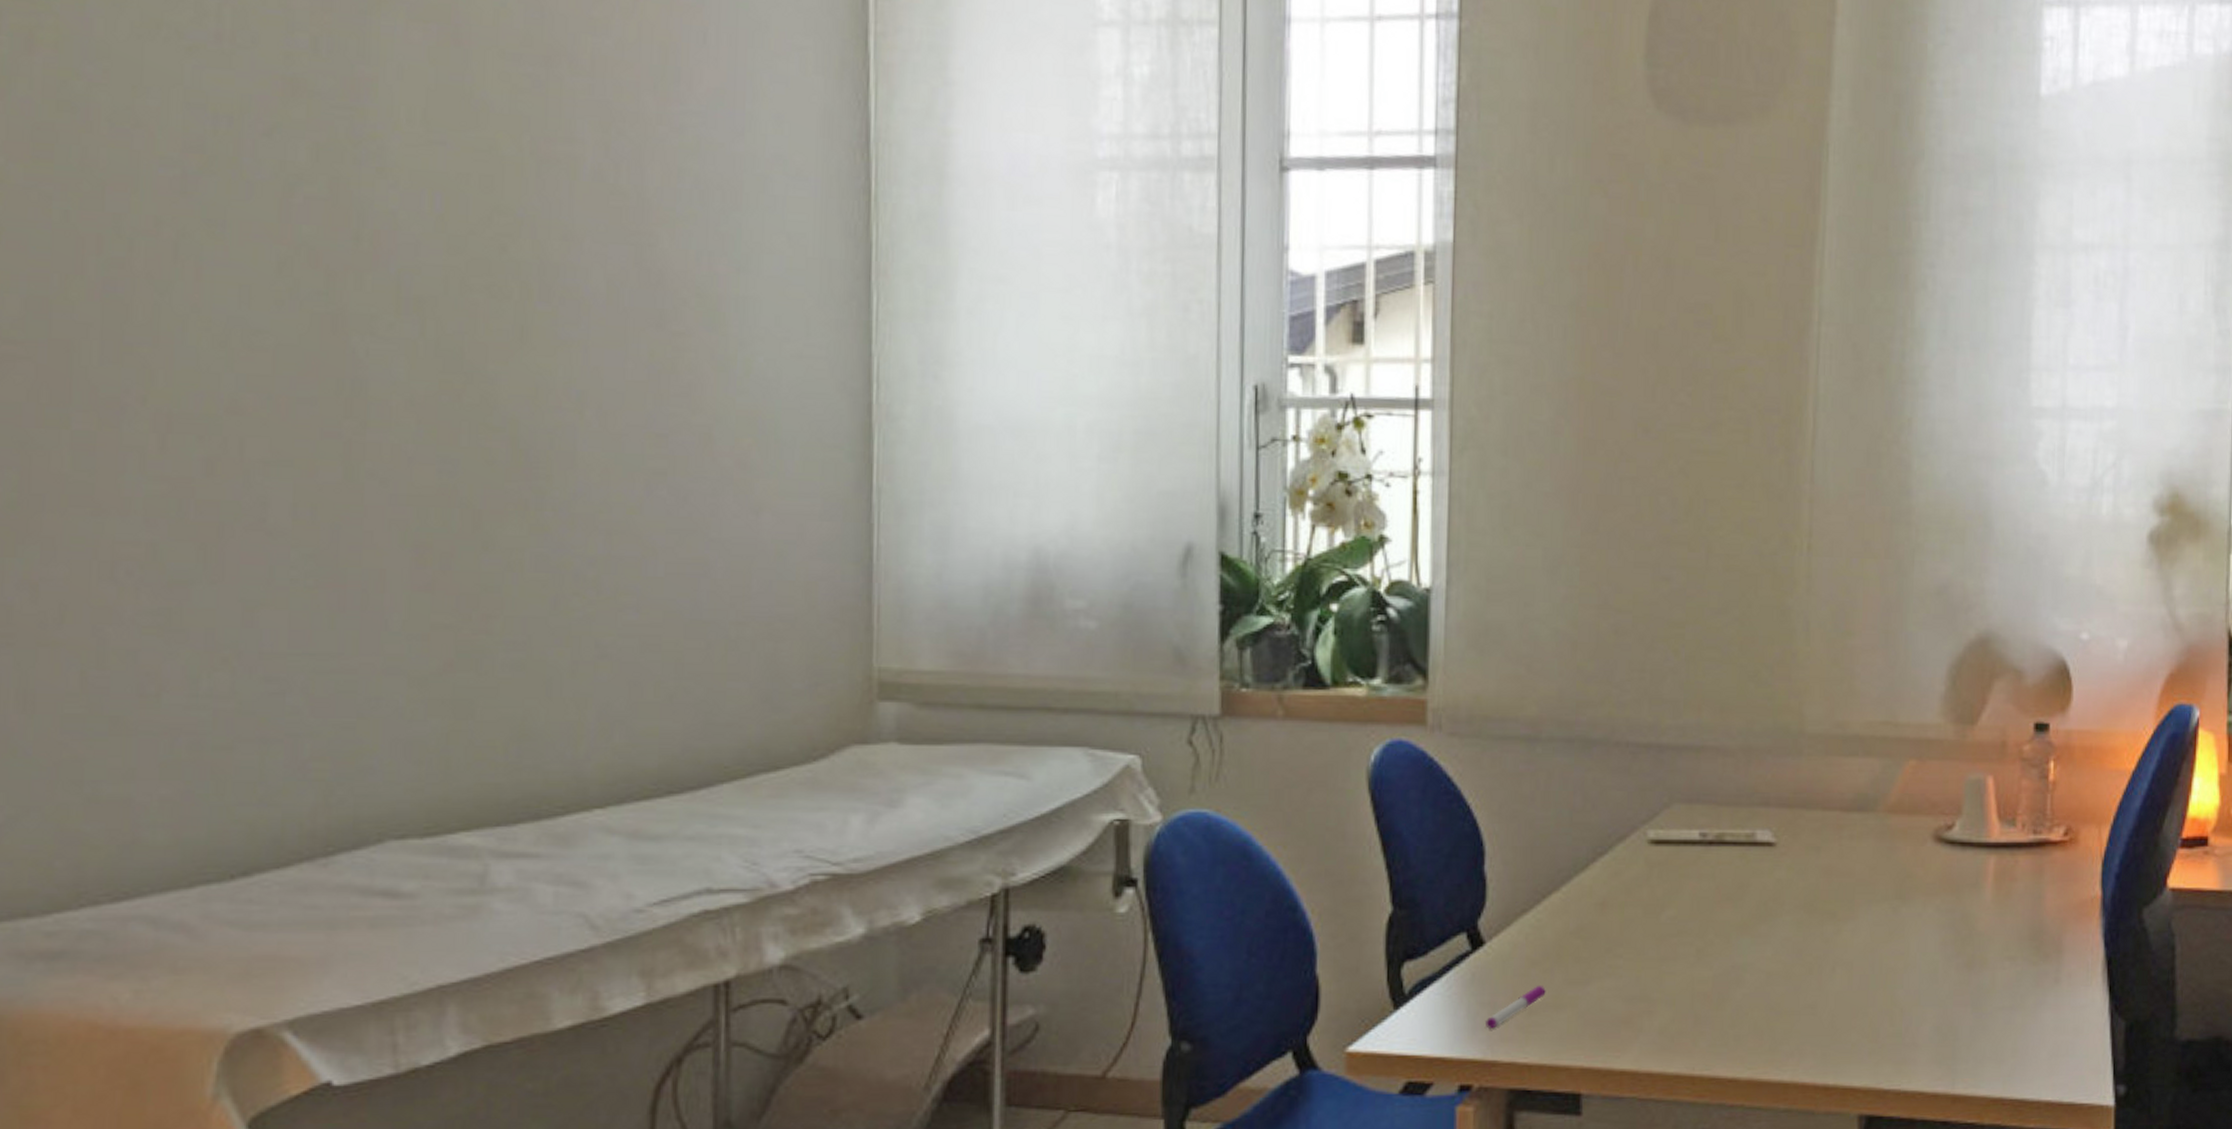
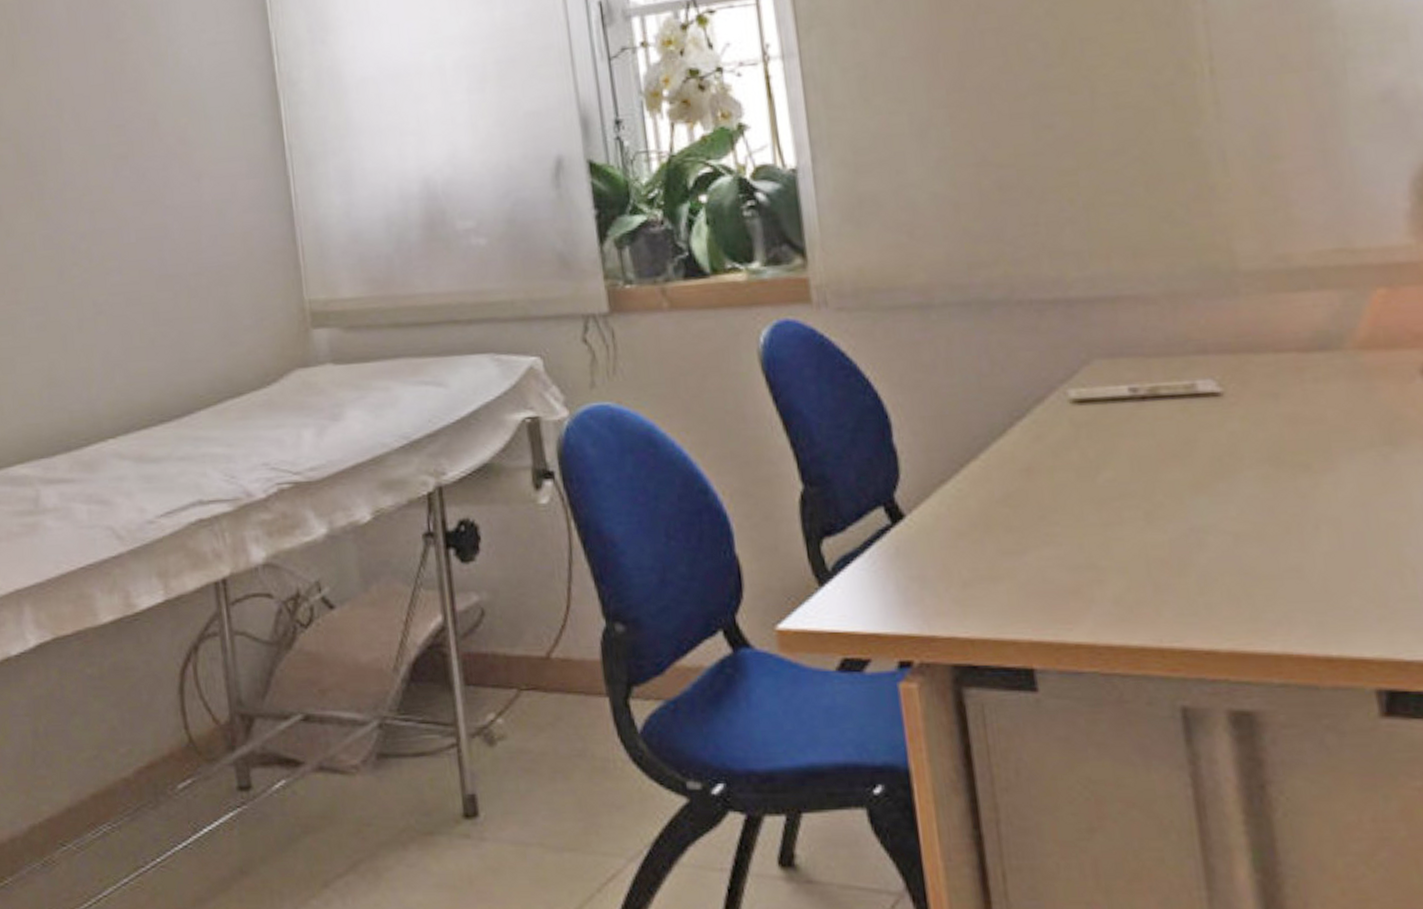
pen: present [1486,985,1546,1029] -> none [917,556,979,603]

